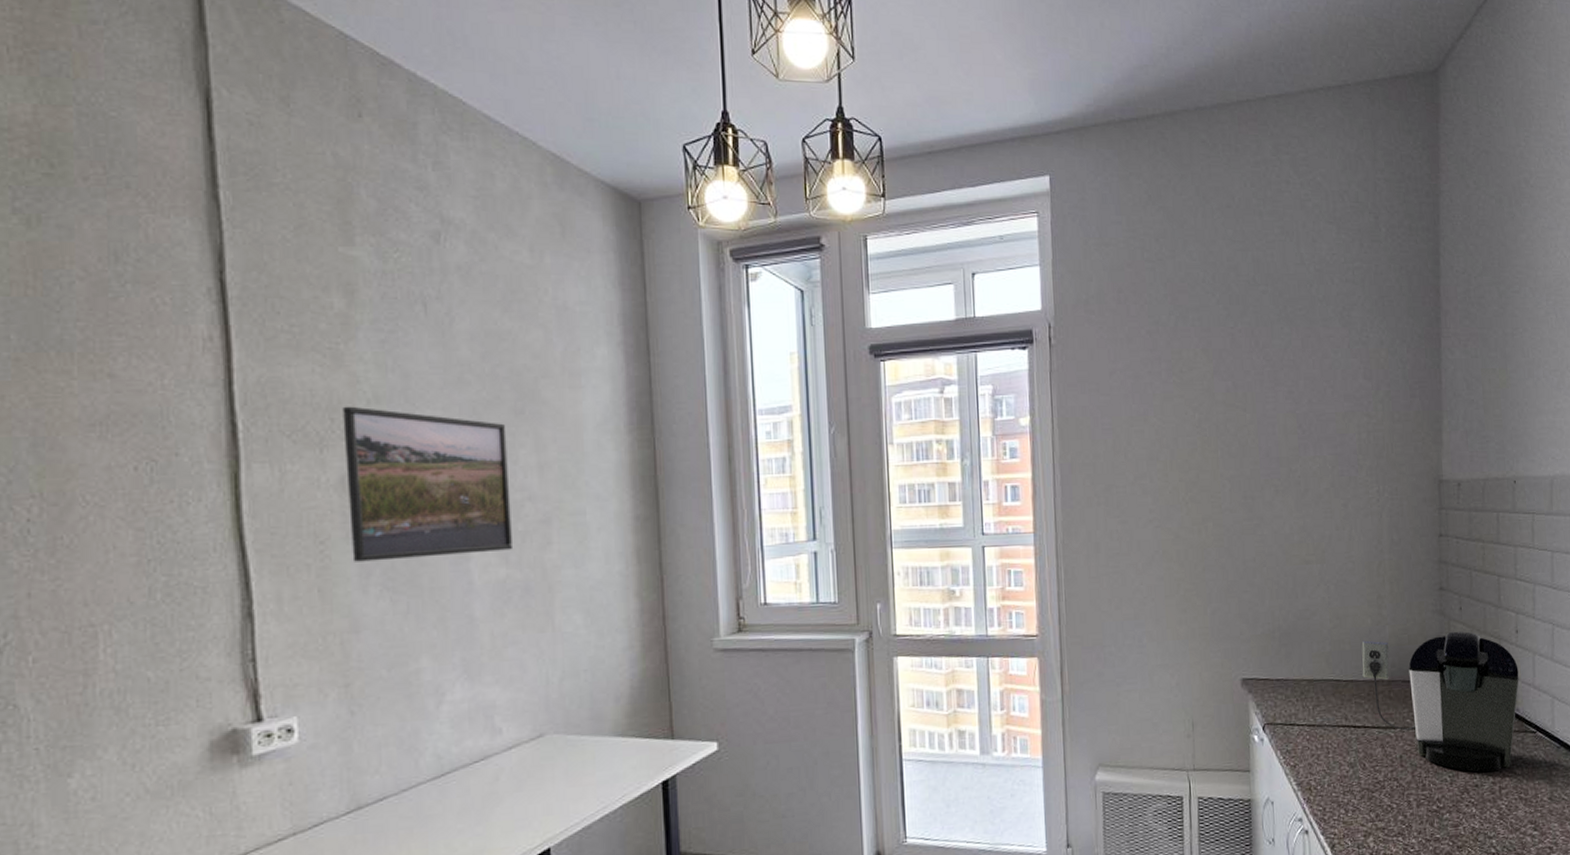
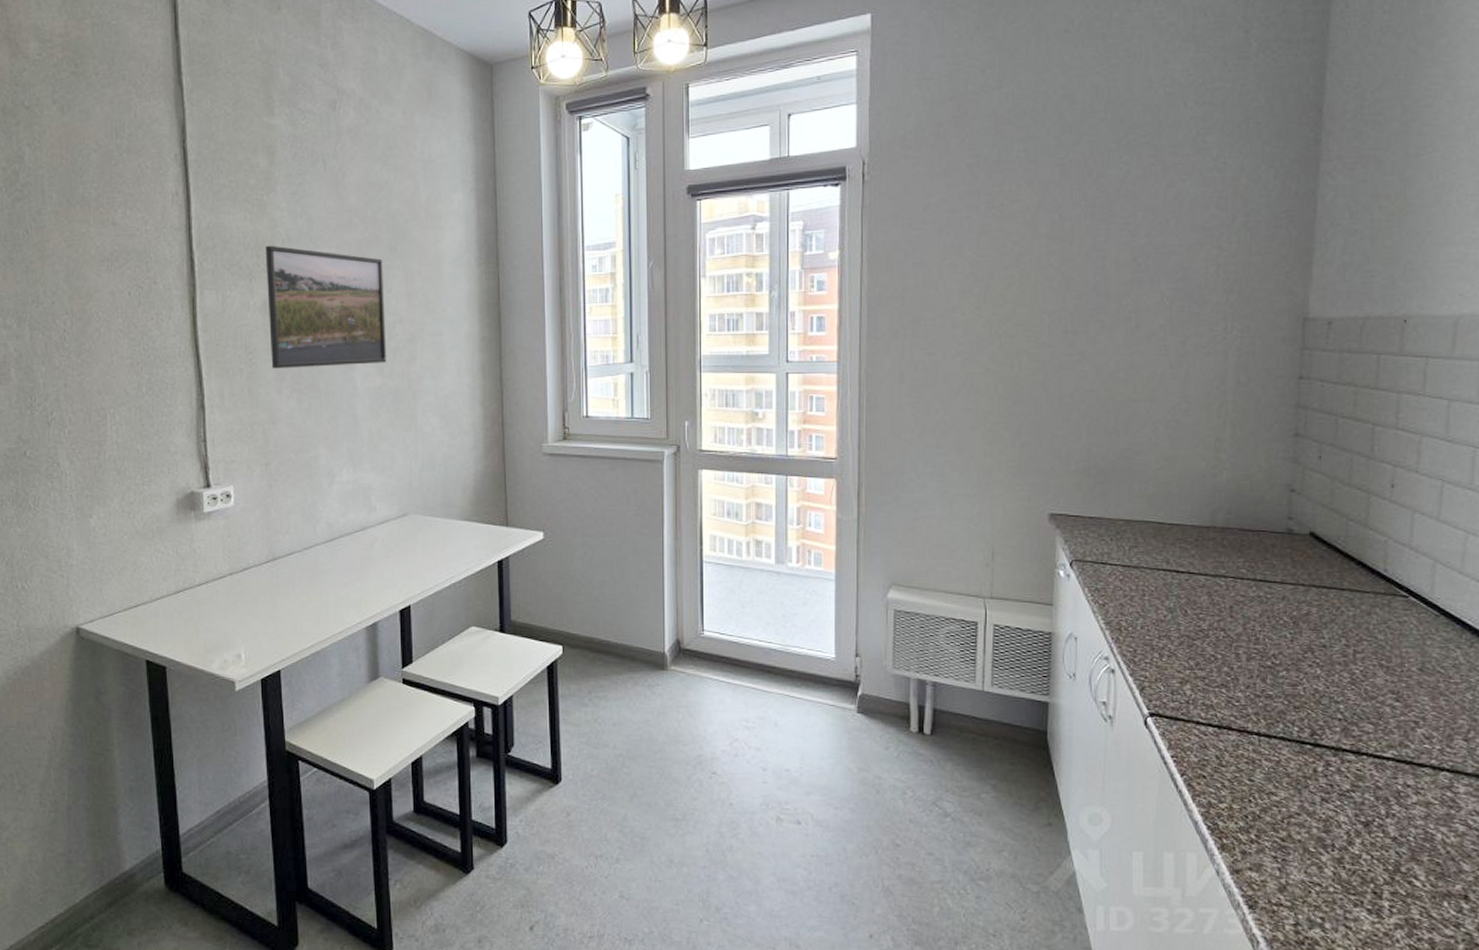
coffee maker: present [1361,631,1519,773] -> none [1191,481,1391,634]

